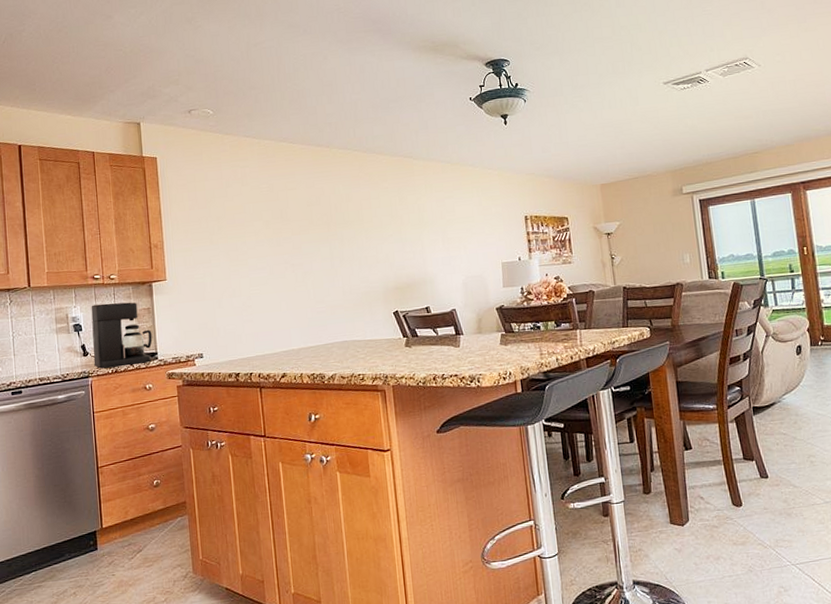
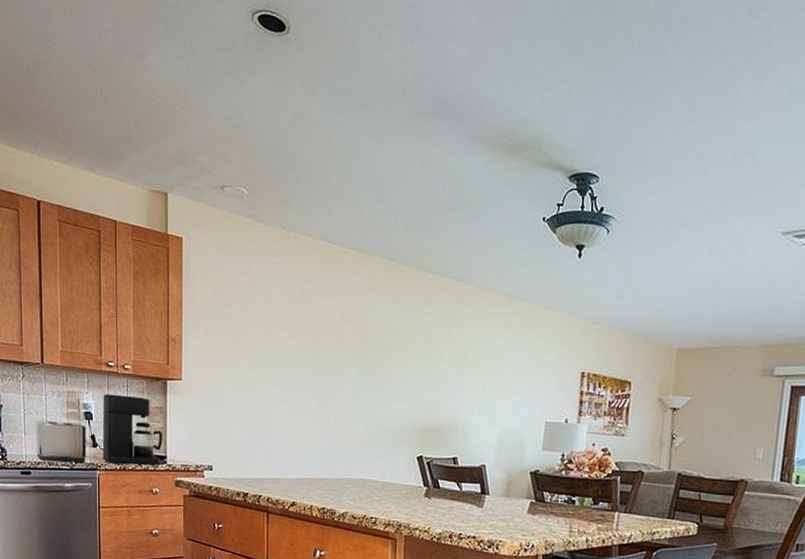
toaster: none [25,336,78,378] -> present [36,420,87,463]

